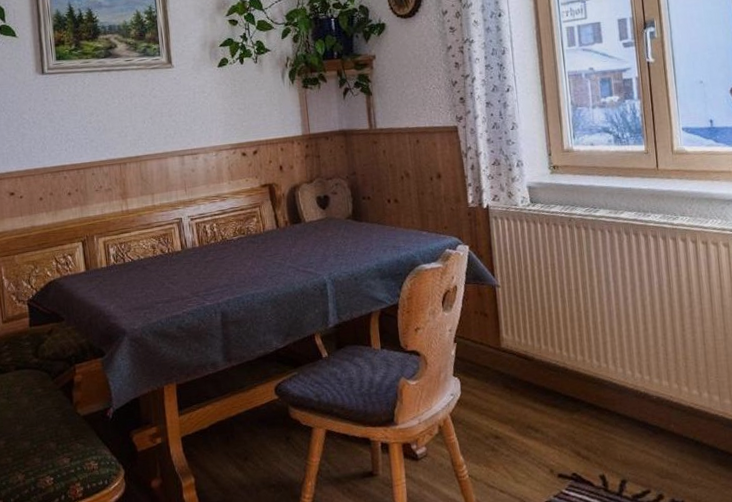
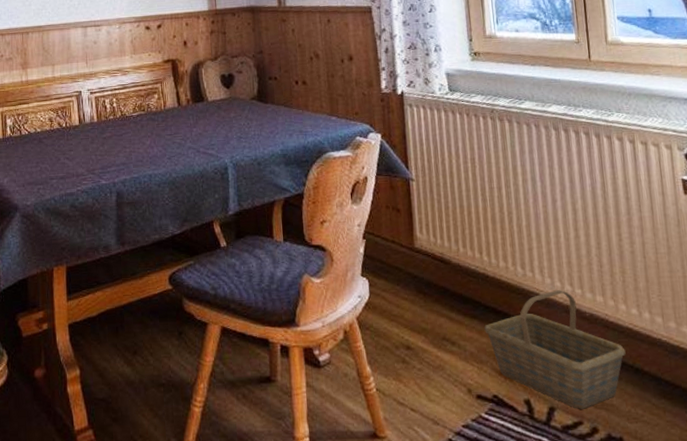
basket: none [564,377,688,480] -> present [484,290,626,409]

